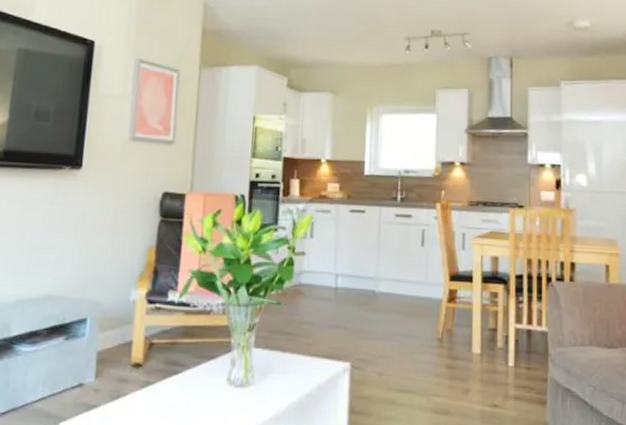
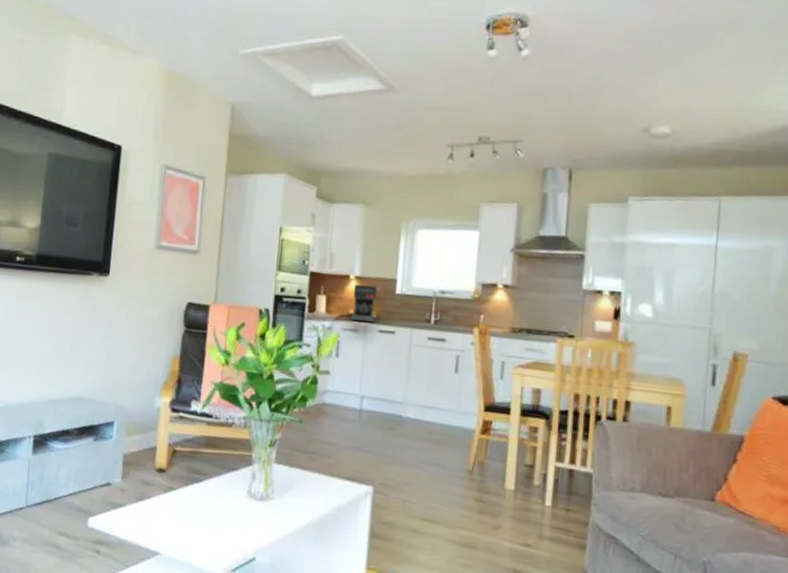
coffee maker: none [323,167,347,204] -> present [350,284,377,323]

